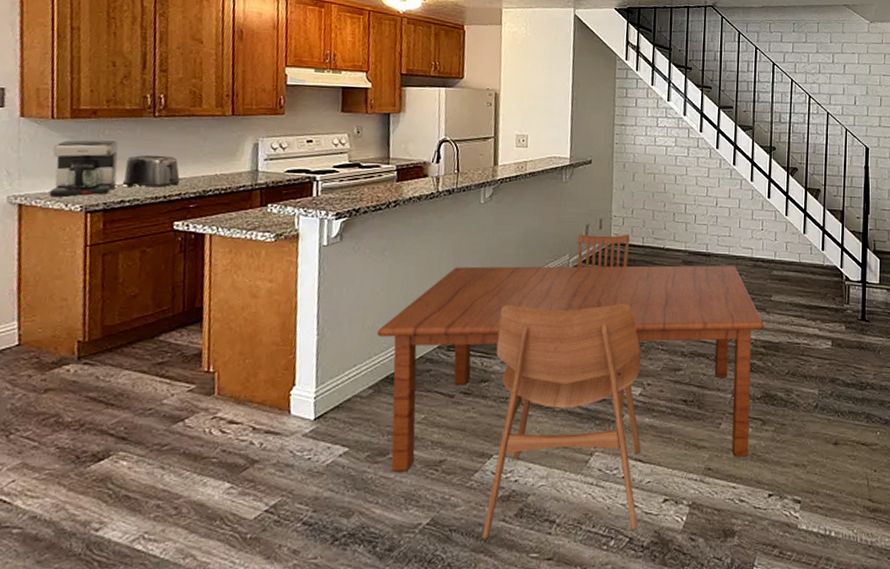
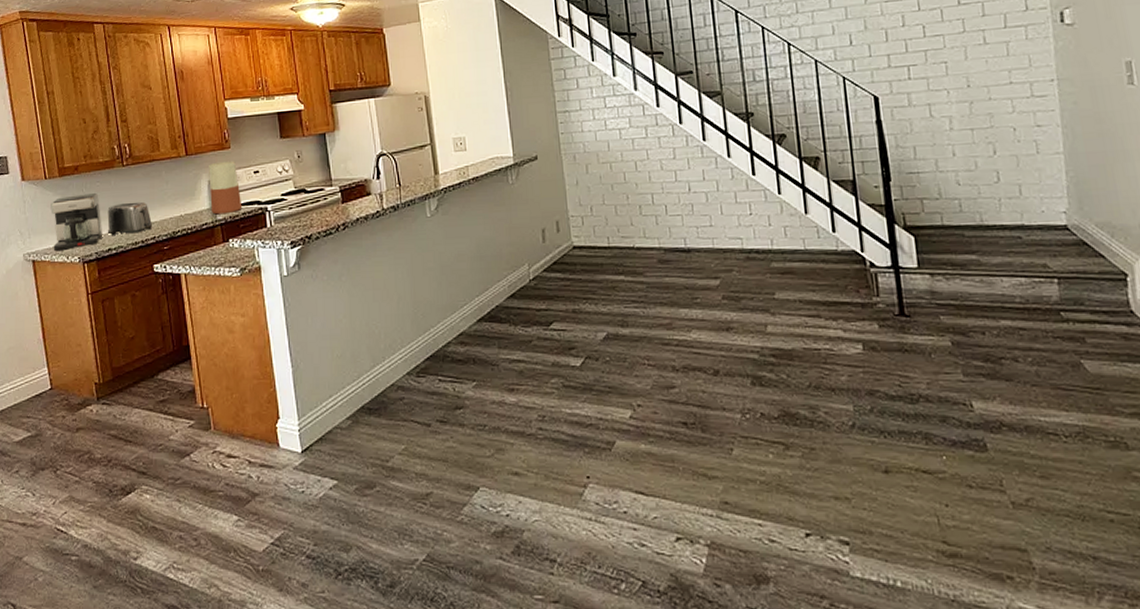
vase: none [252,126,289,179] -> present [209,161,243,215]
dining table: present [377,234,764,471] -> none [347,235,773,505]
dining chair: present [482,303,642,539] -> none [464,314,650,578]

